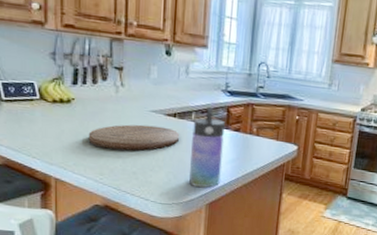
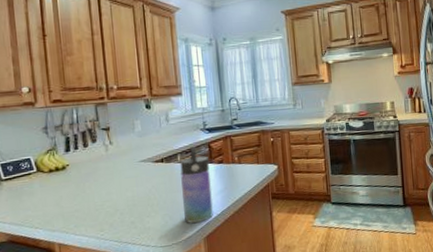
cutting board: present [88,124,179,151] -> none [85,173,169,205]

